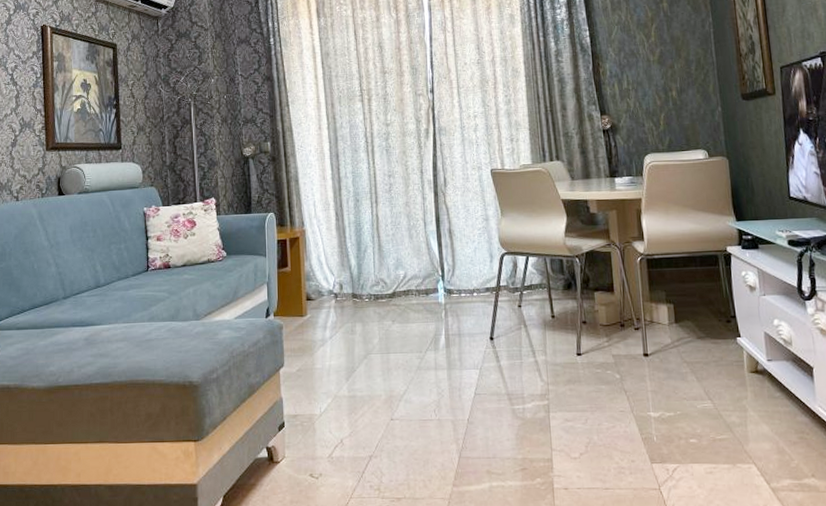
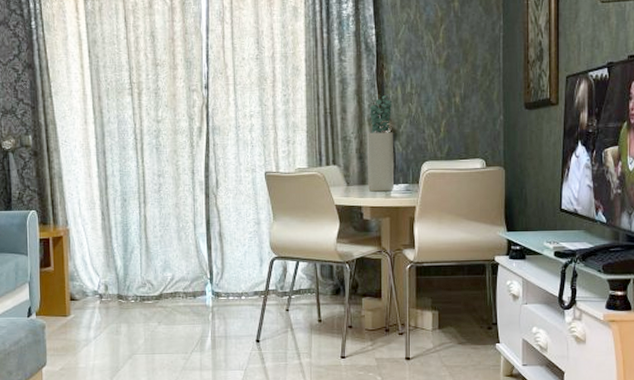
vase: none [587,90,618,186] -> present [366,93,394,192]

